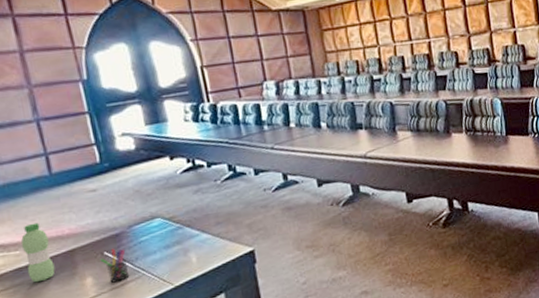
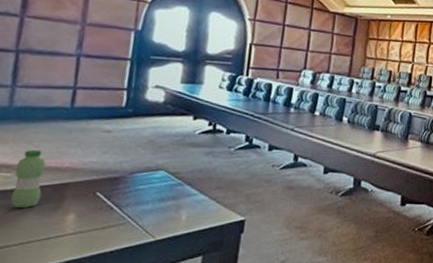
pen holder: present [100,248,130,283] -> none [89,190,119,224]

